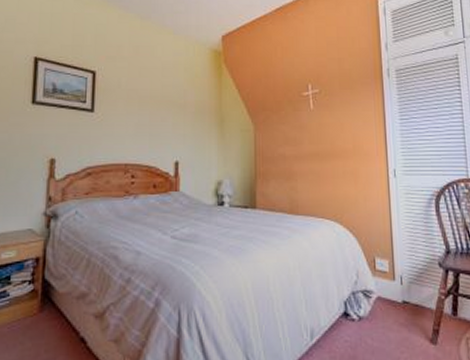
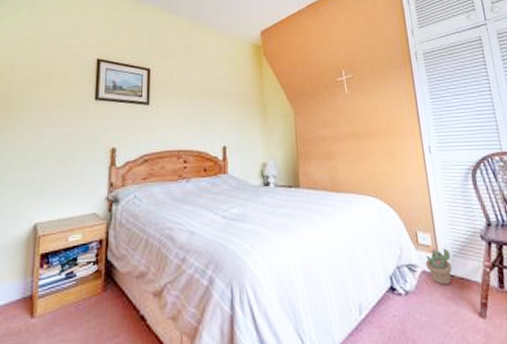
decorative plant: none [381,275,408,311] -> present [425,248,452,285]

